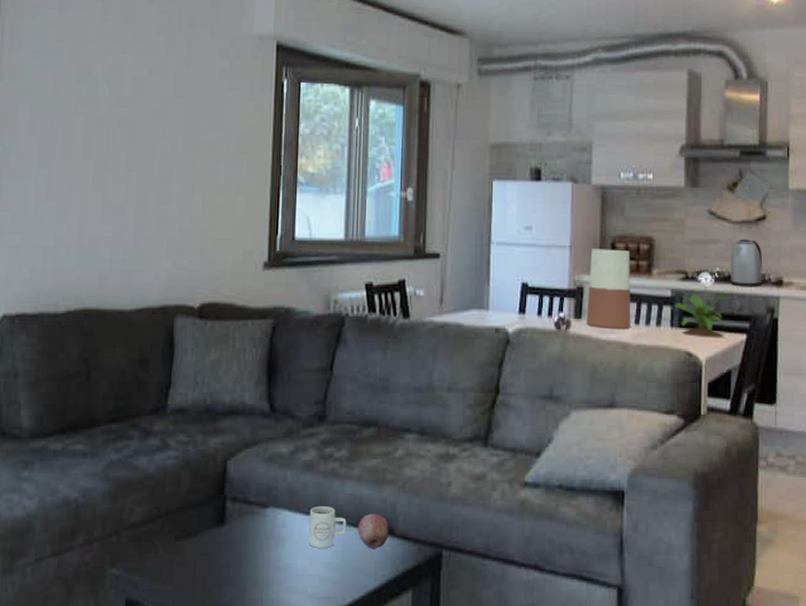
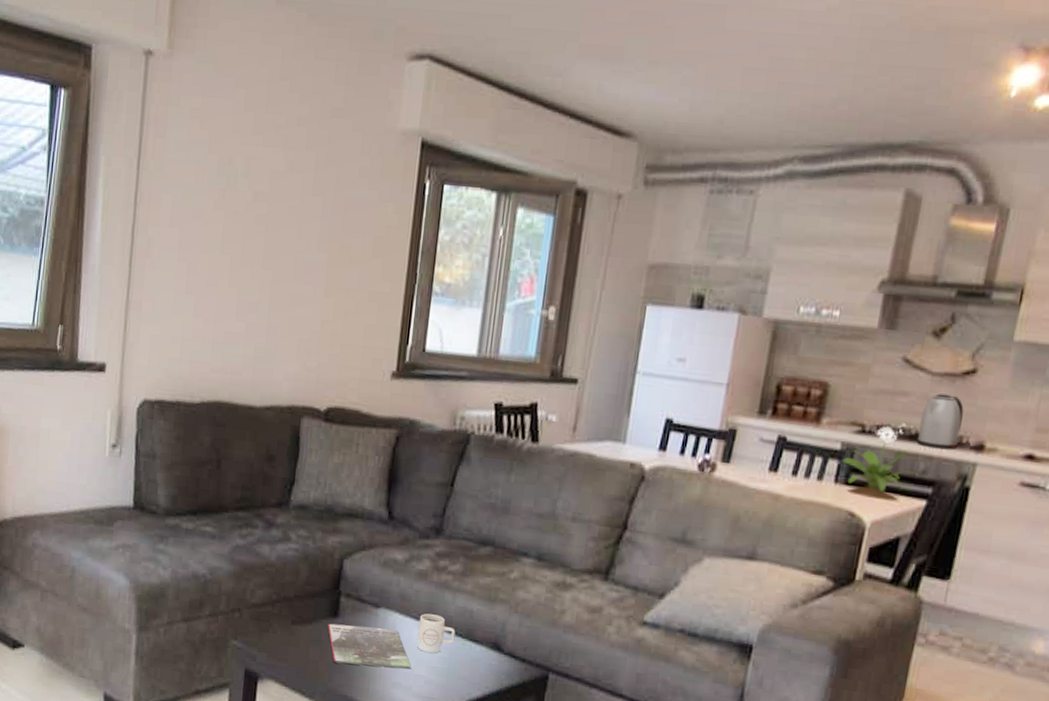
magazine: none [214,528,304,576] -> present [328,623,411,669]
fruit: present [358,513,389,548] -> none [465,627,497,661]
vase: present [587,249,630,330] -> none [735,389,798,481]

